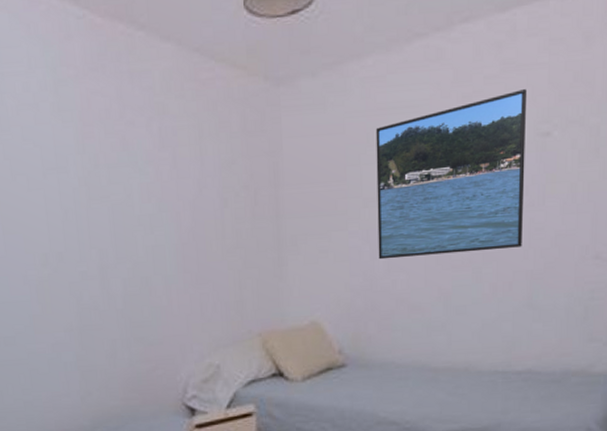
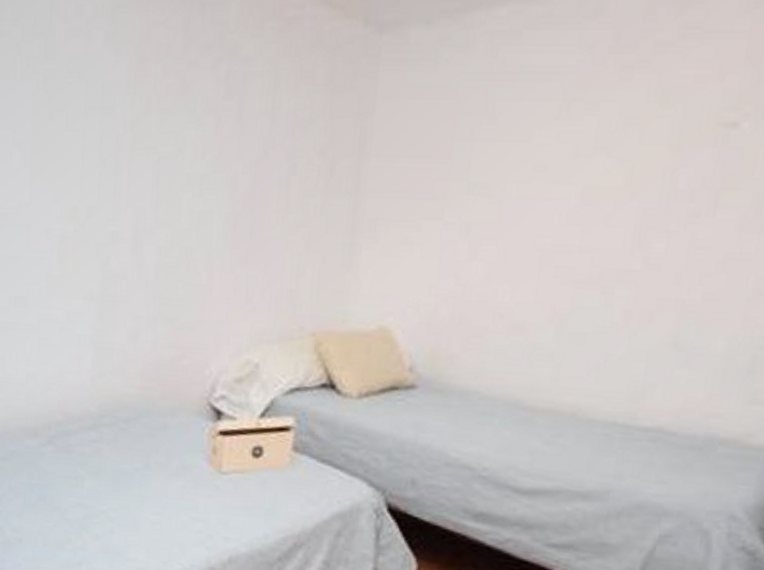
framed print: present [376,89,528,260] -> none [478,64,714,268]

